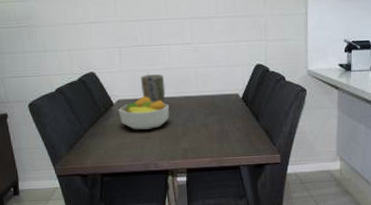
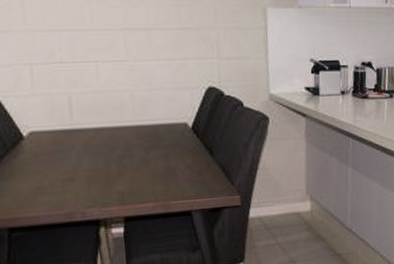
fruit bowl: present [118,96,170,130] -> none [30,127,100,170]
plant pot: present [141,74,166,104] -> none [60,99,94,136]

